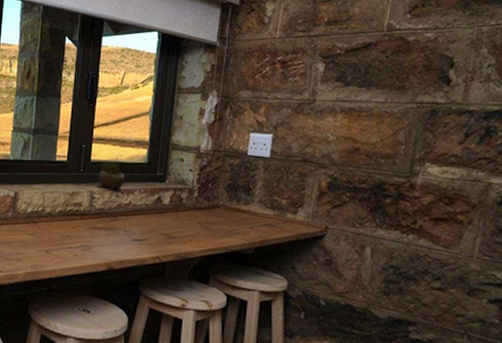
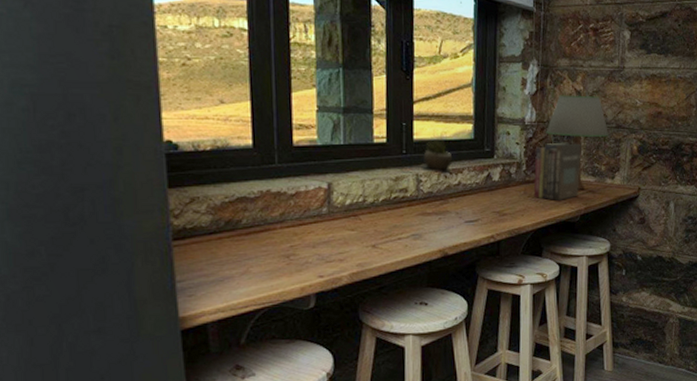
books: none [204,171,260,230] -> present [533,142,581,201]
table lamp: none [221,122,294,222] -> present [546,91,610,190]

